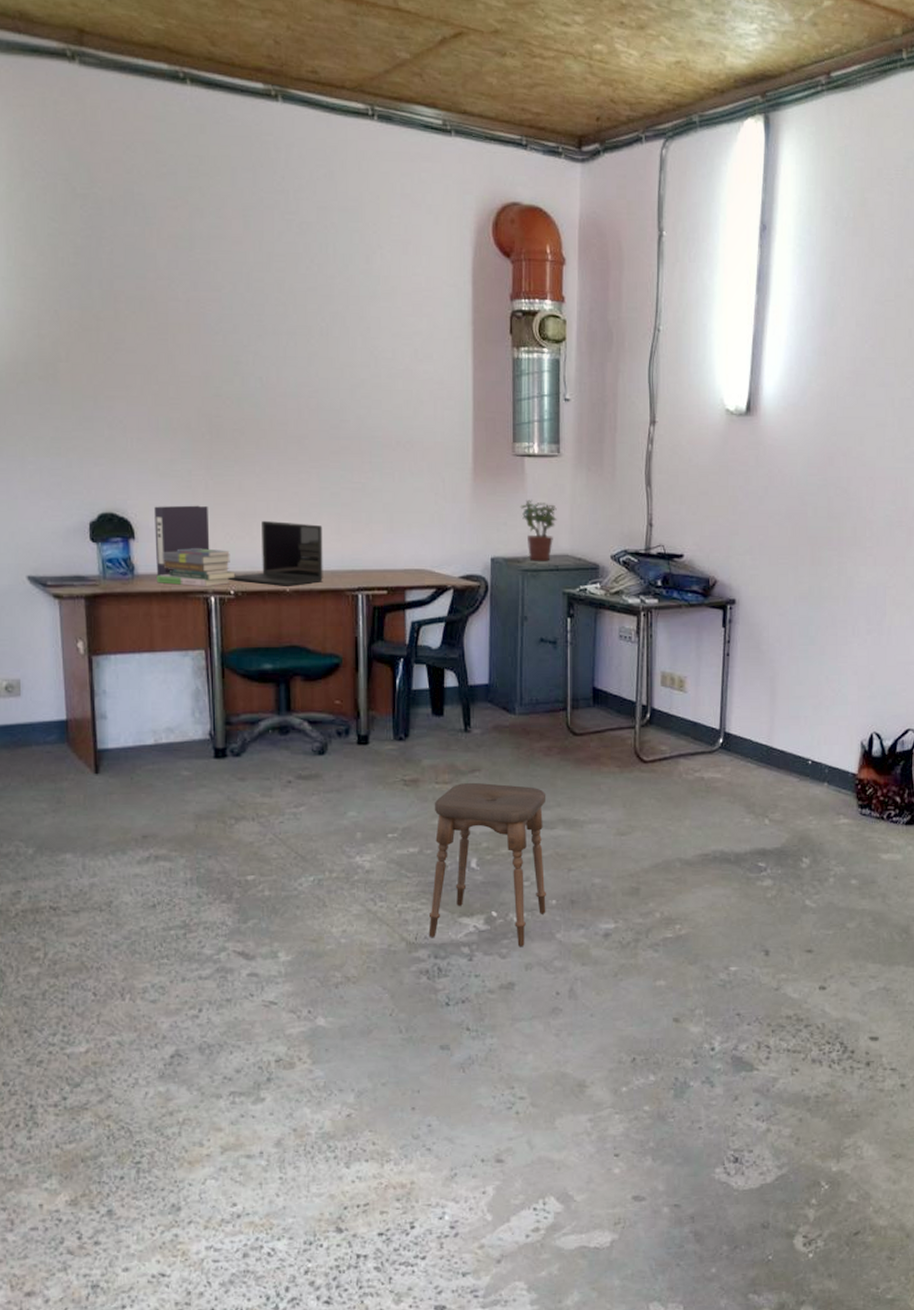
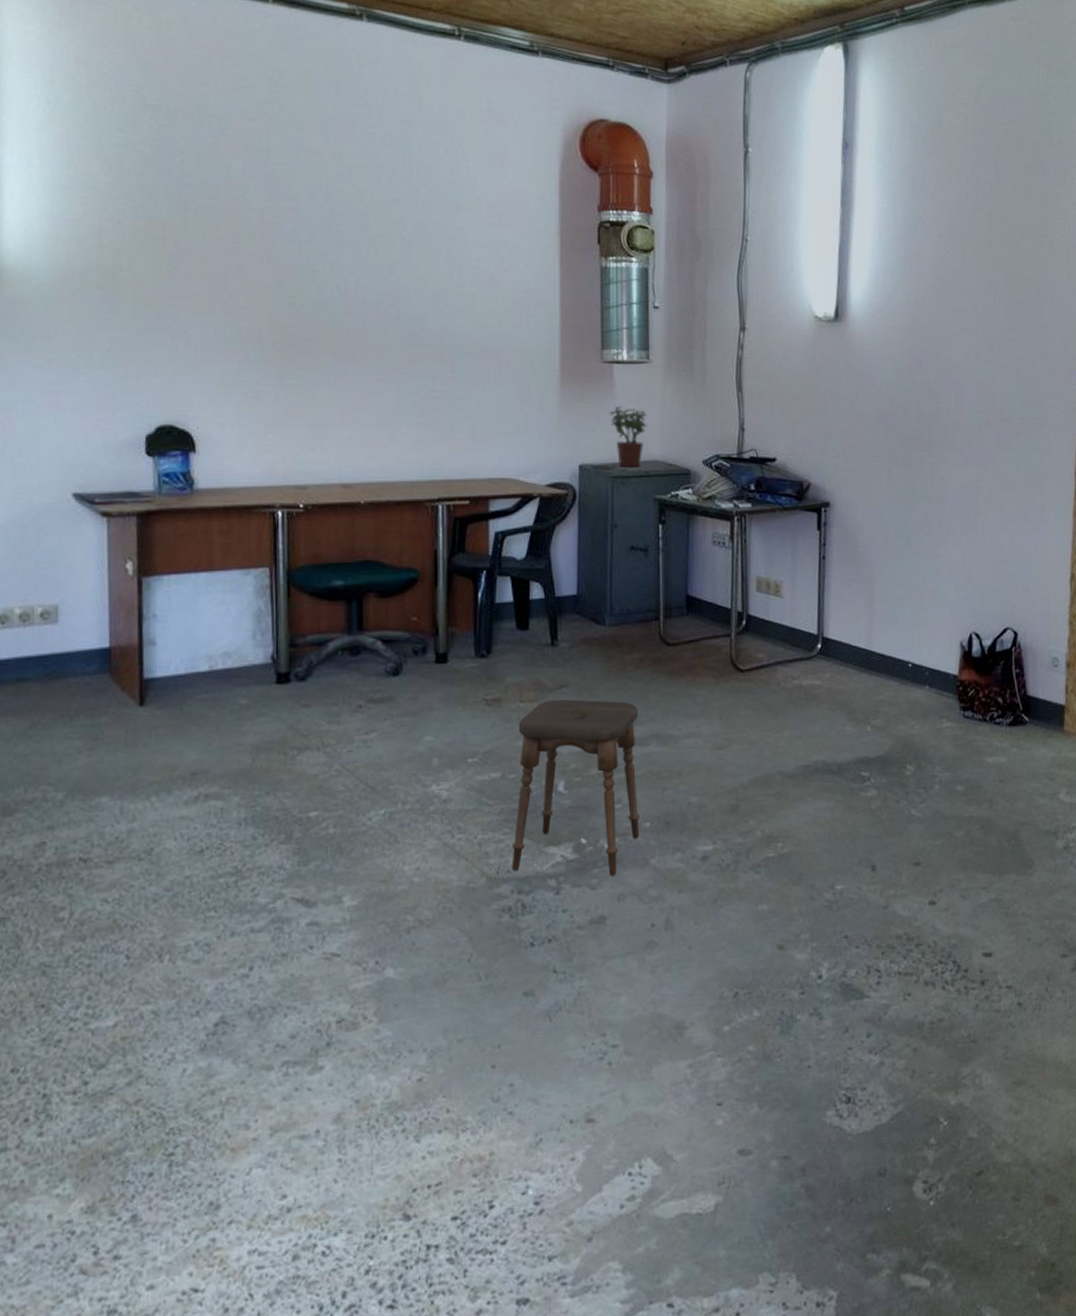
binder: present [154,505,210,576] -> none [218,416,279,490]
books: present [156,548,234,587] -> none [218,460,304,501]
laptop: present [228,521,323,586] -> none [297,431,401,498]

